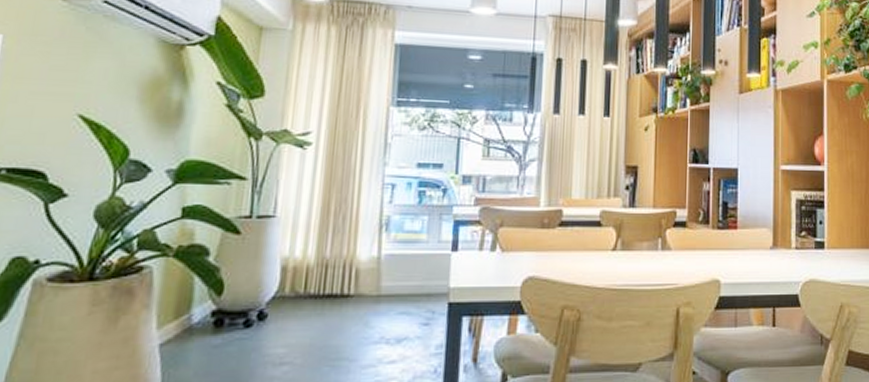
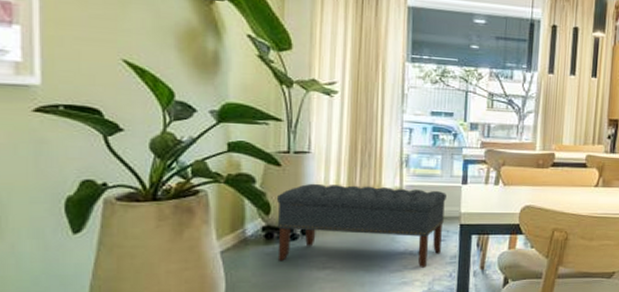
bench: none [226,254,433,362] -> present [276,183,447,268]

